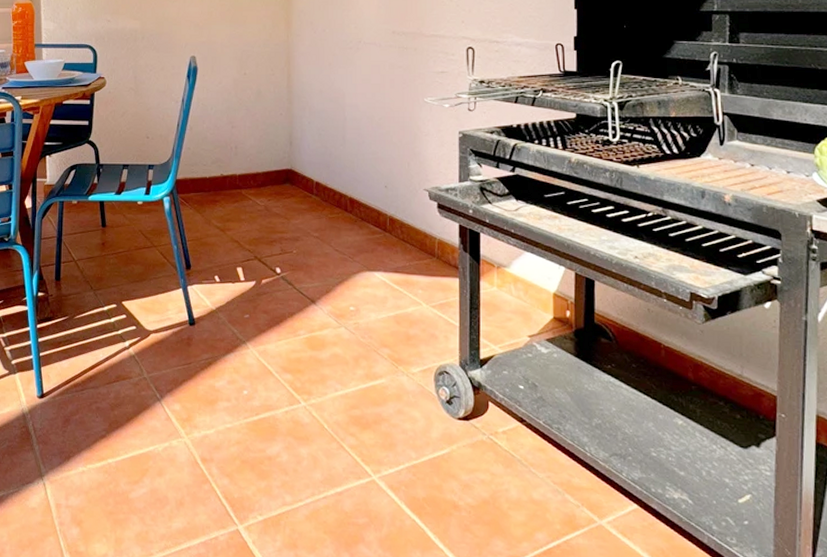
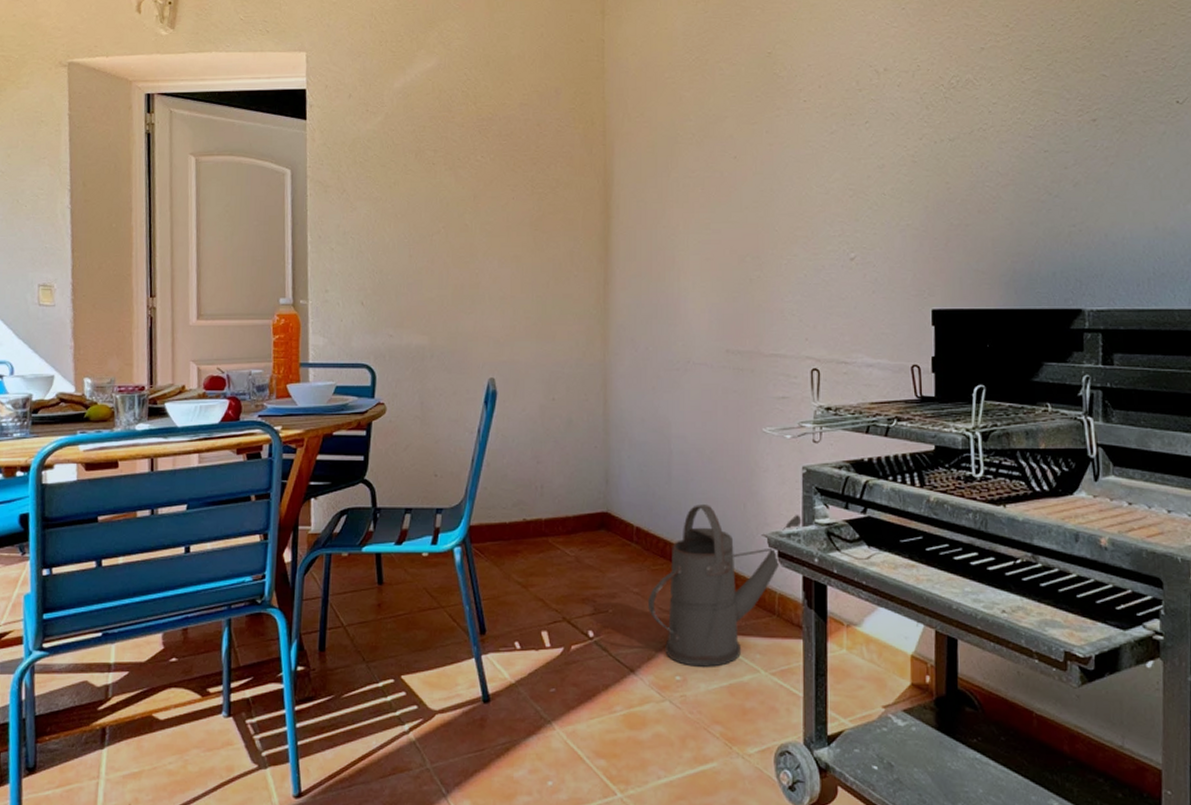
watering can: none [325,163,458,300] -> present [647,505,802,667]

